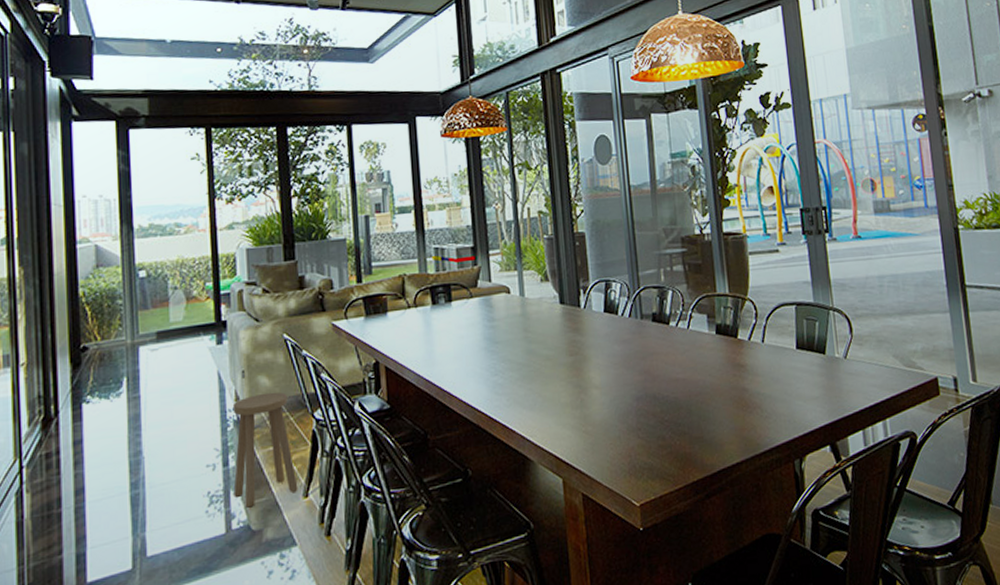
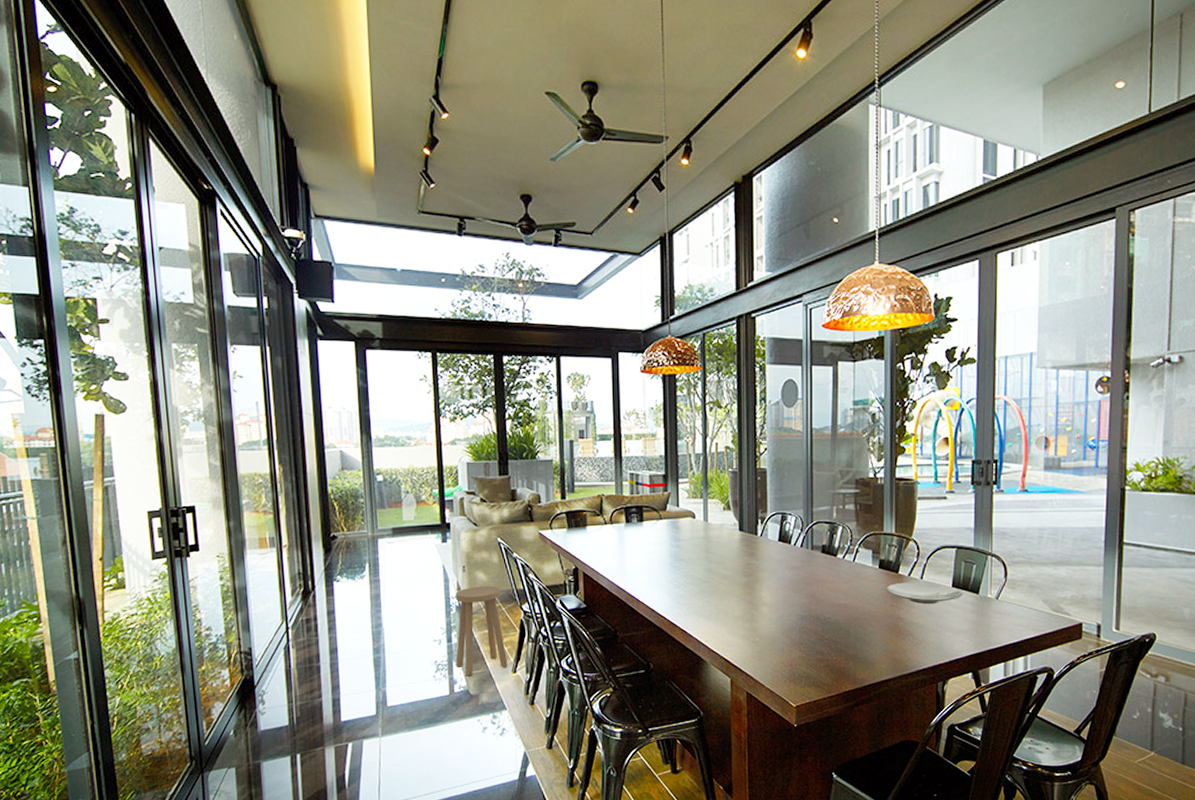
plate: none [727,345,808,371] -> present [887,582,962,603]

